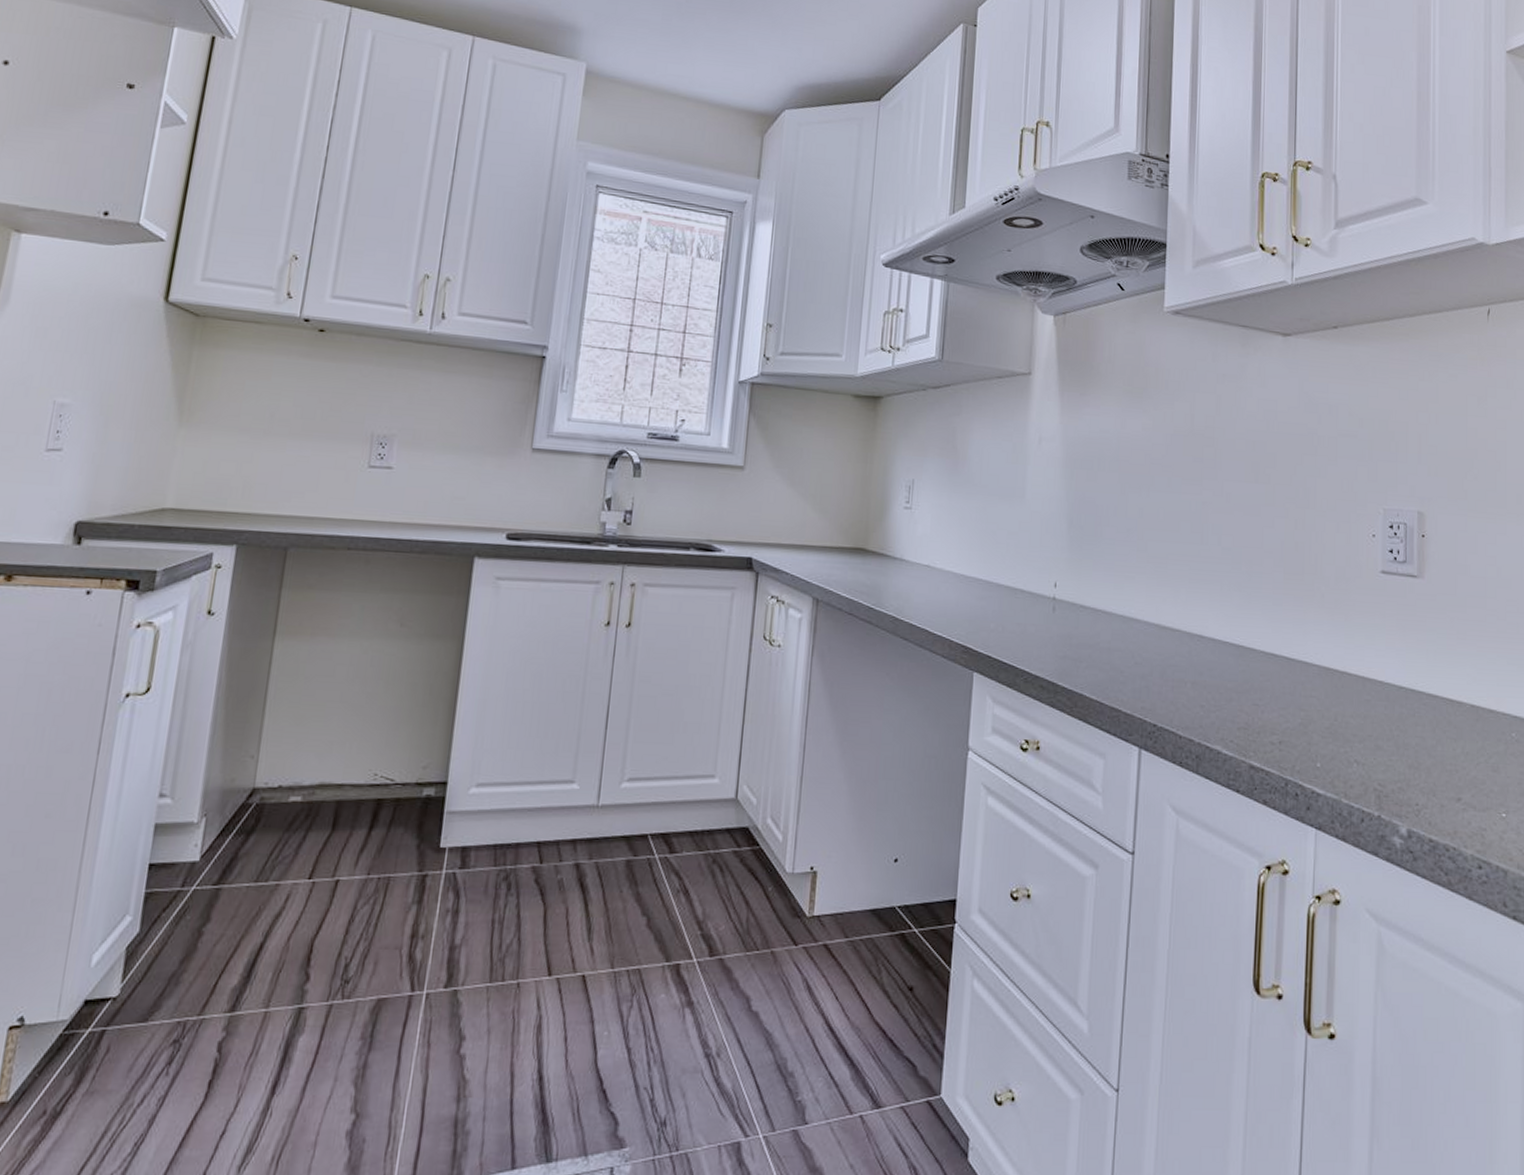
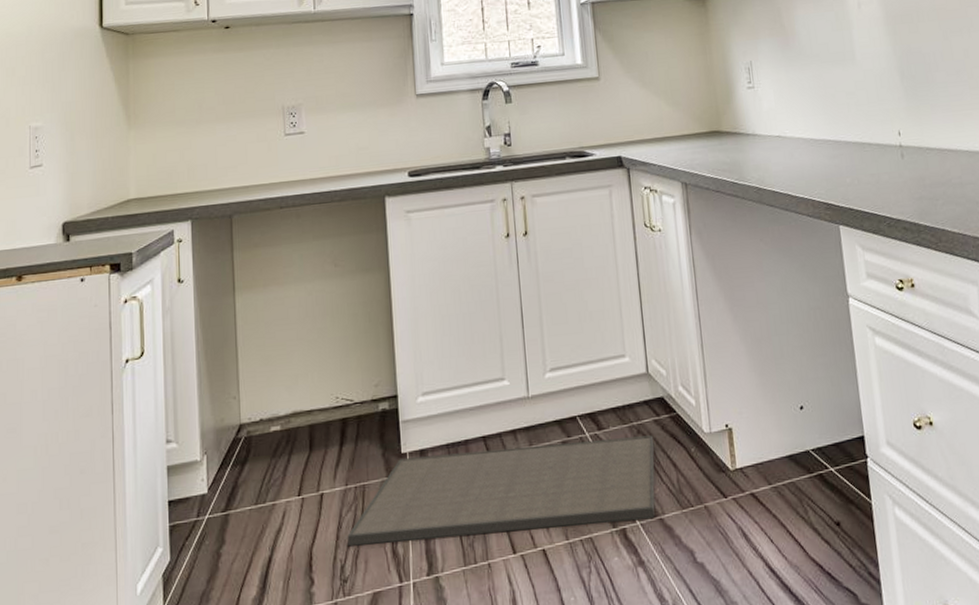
doormat: none [357,854,730,958] -> present [347,435,655,547]

